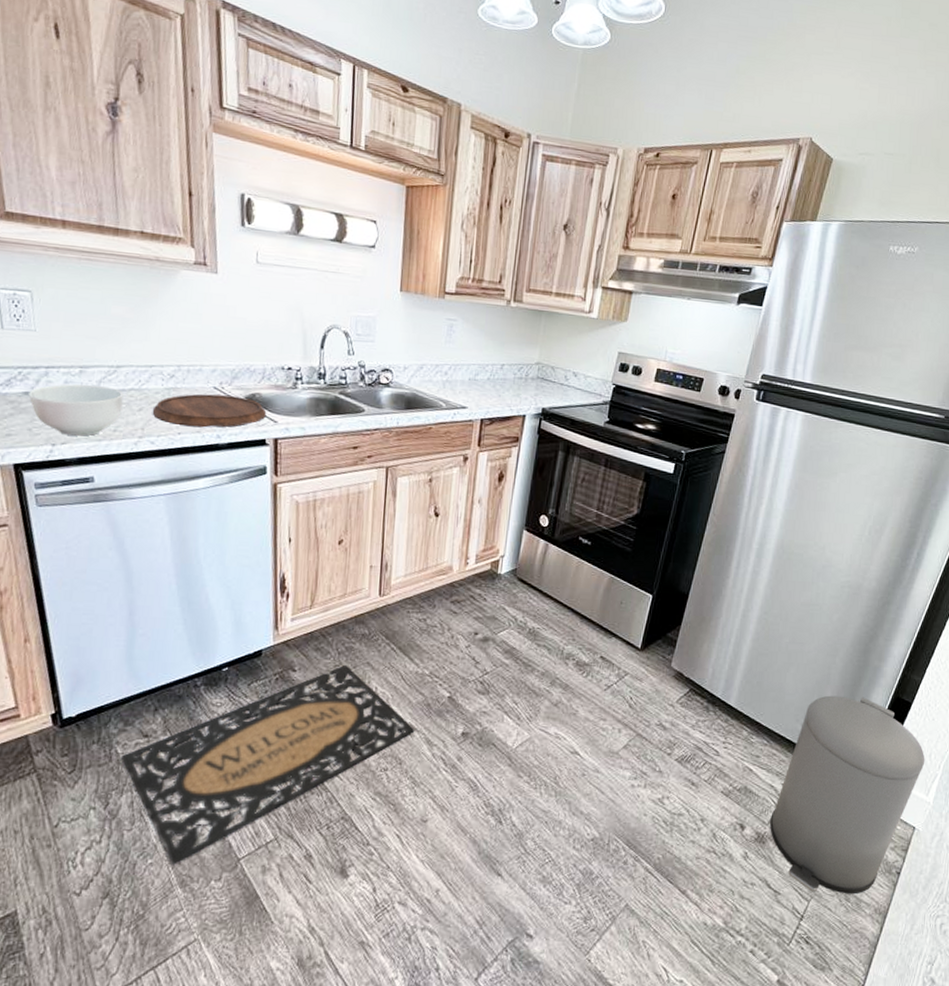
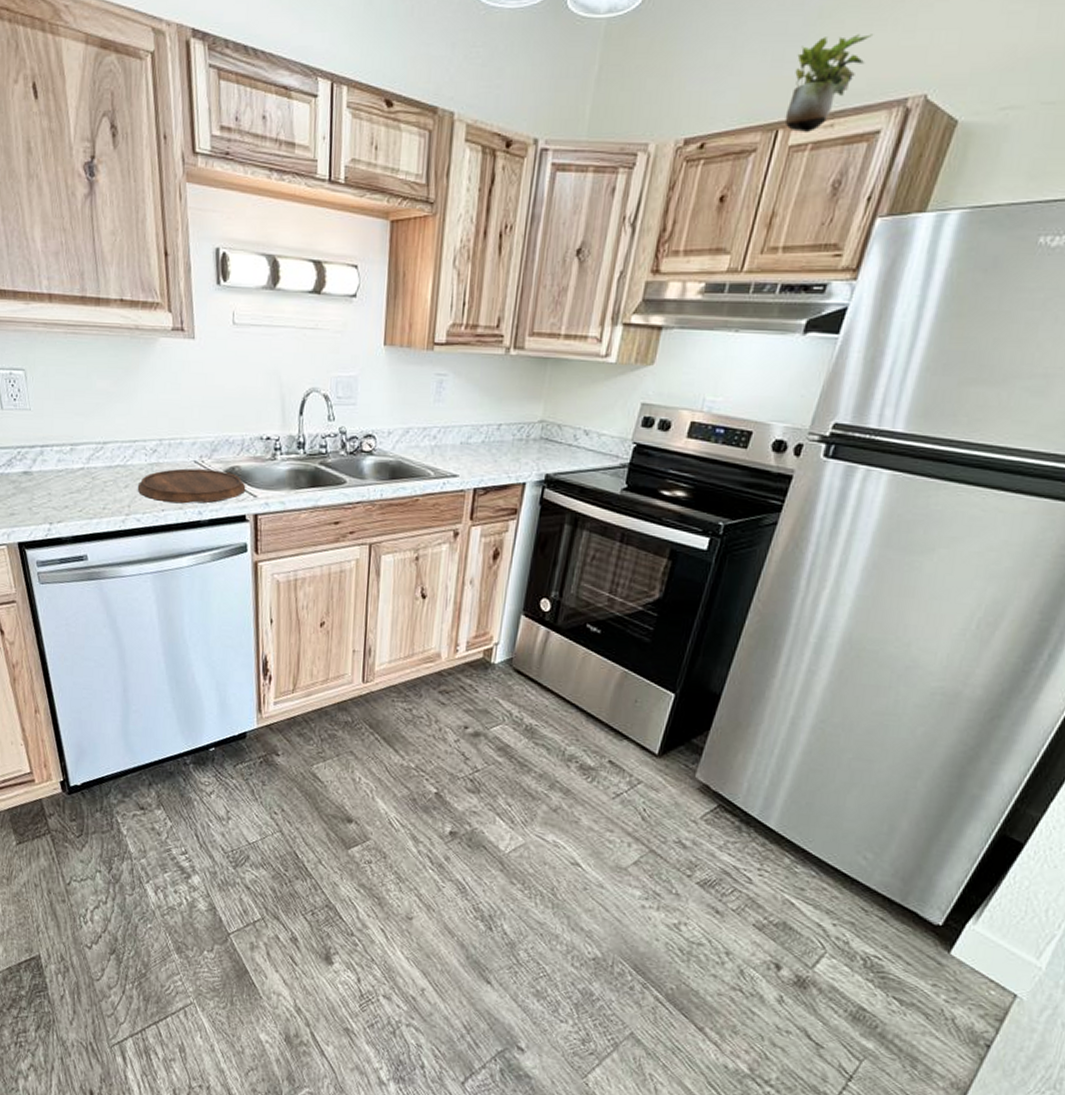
bowl: present [28,384,124,436] -> none [27,462,111,515]
doormat: present [120,664,415,865] -> none [120,752,400,931]
potted plant: none [716,87,775,155] -> present [784,34,874,134]
pedal bin: present [770,695,925,893] -> none [814,825,1039,1062]

